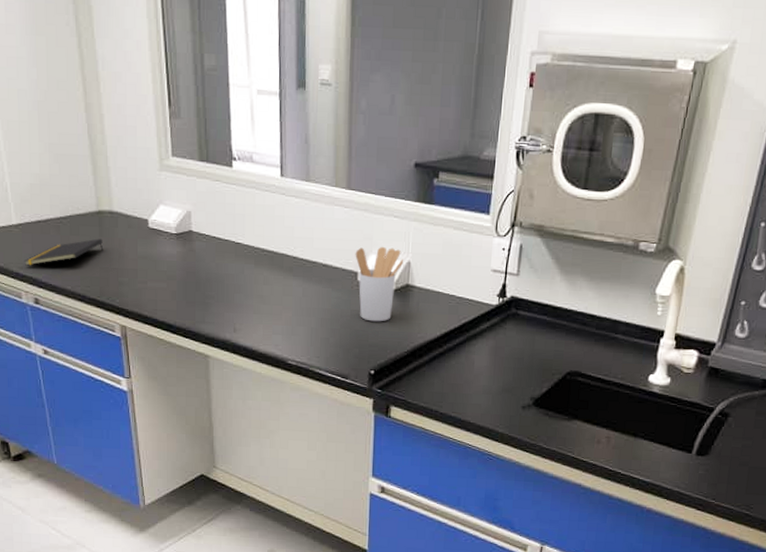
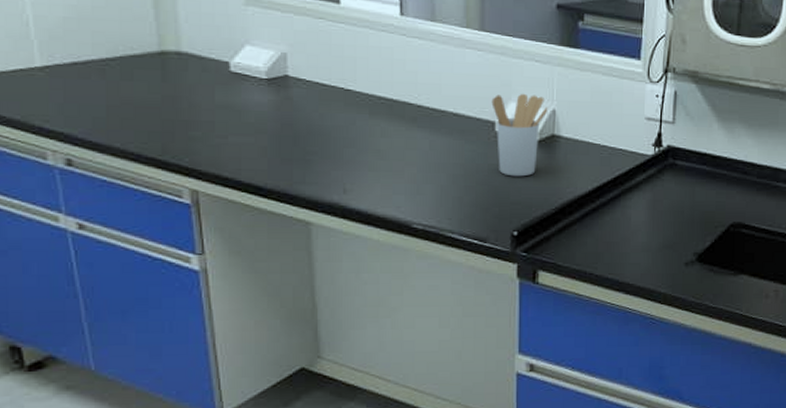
notepad: present [24,238,104,266] -> none [51,84,168,119]

